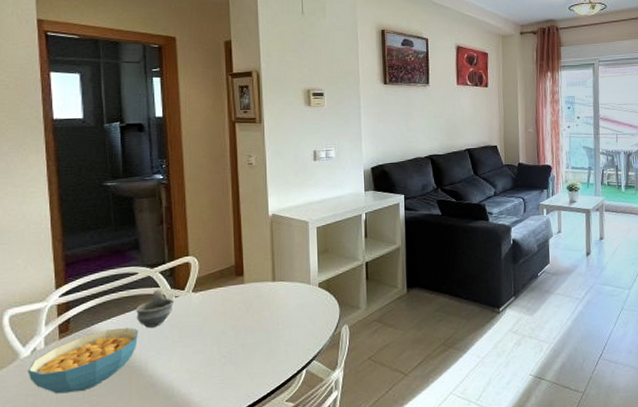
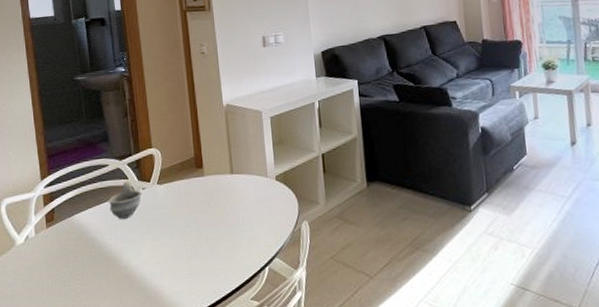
cereal bowl: present [28,327,139,394] -> none [23,218,113,281]

